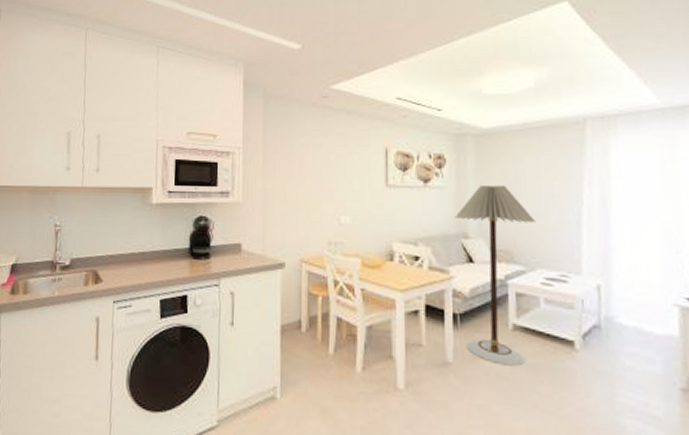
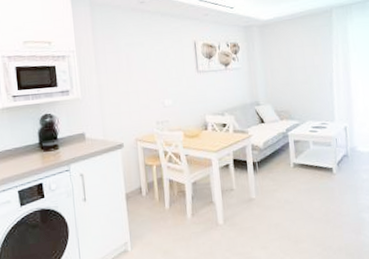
floor lamp: present [454,185,536,366] -> none [249,62,304,193]

